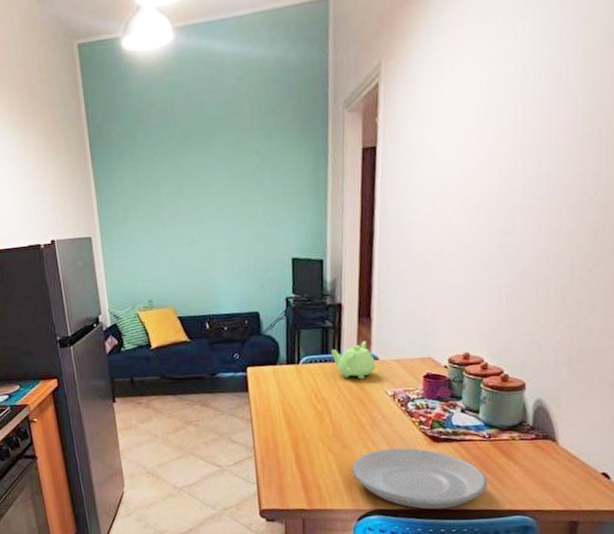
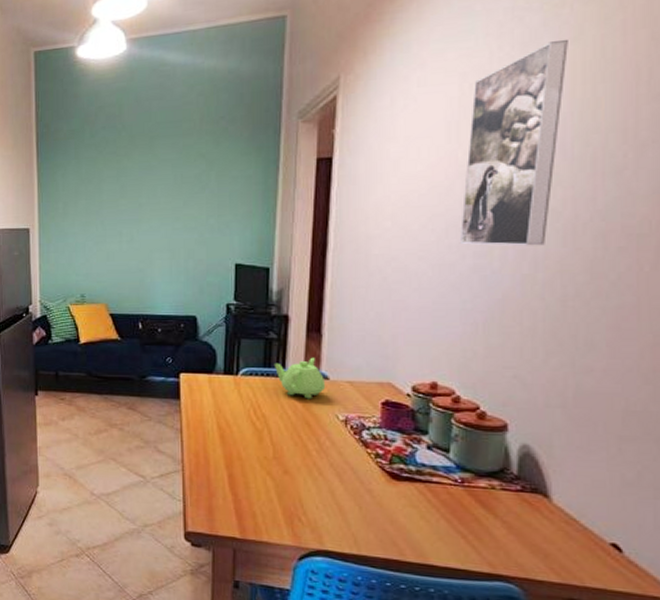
plate: present [352,448,488,510] -> none [294,480,461,561]
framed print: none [487,18,581,225] -> present [459,39,568,246]

